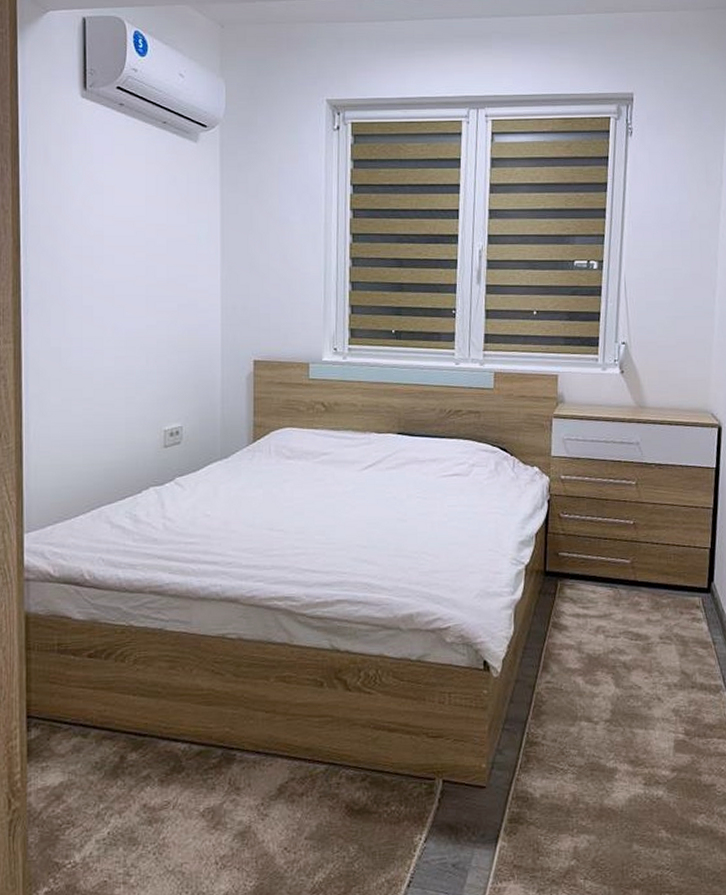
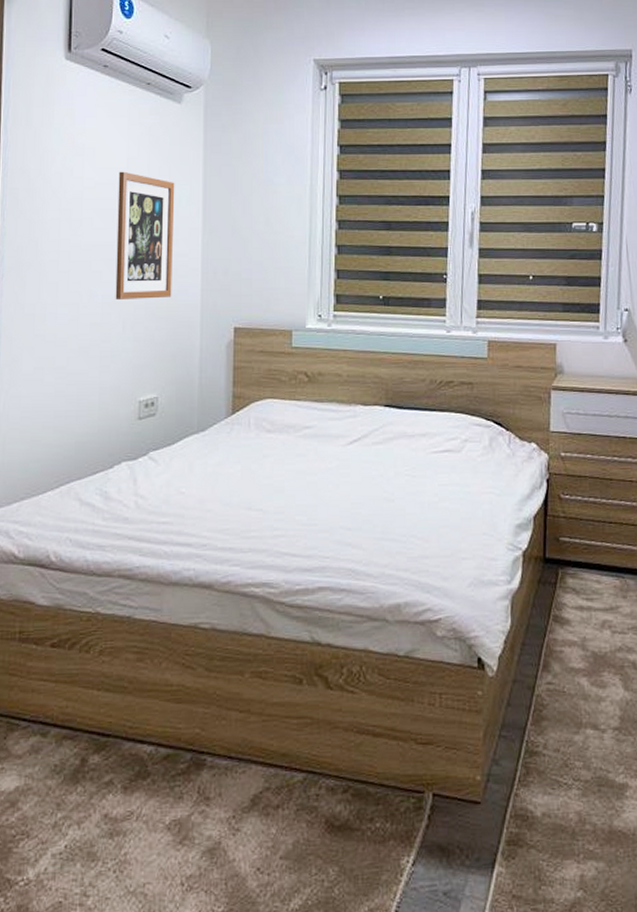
wall art: none [138,209,194,334] -> present [115,171,175,299]

